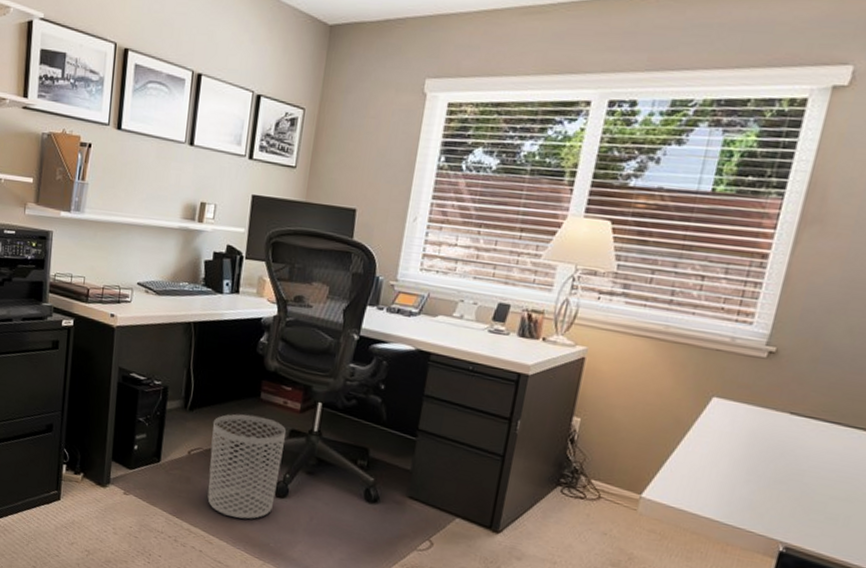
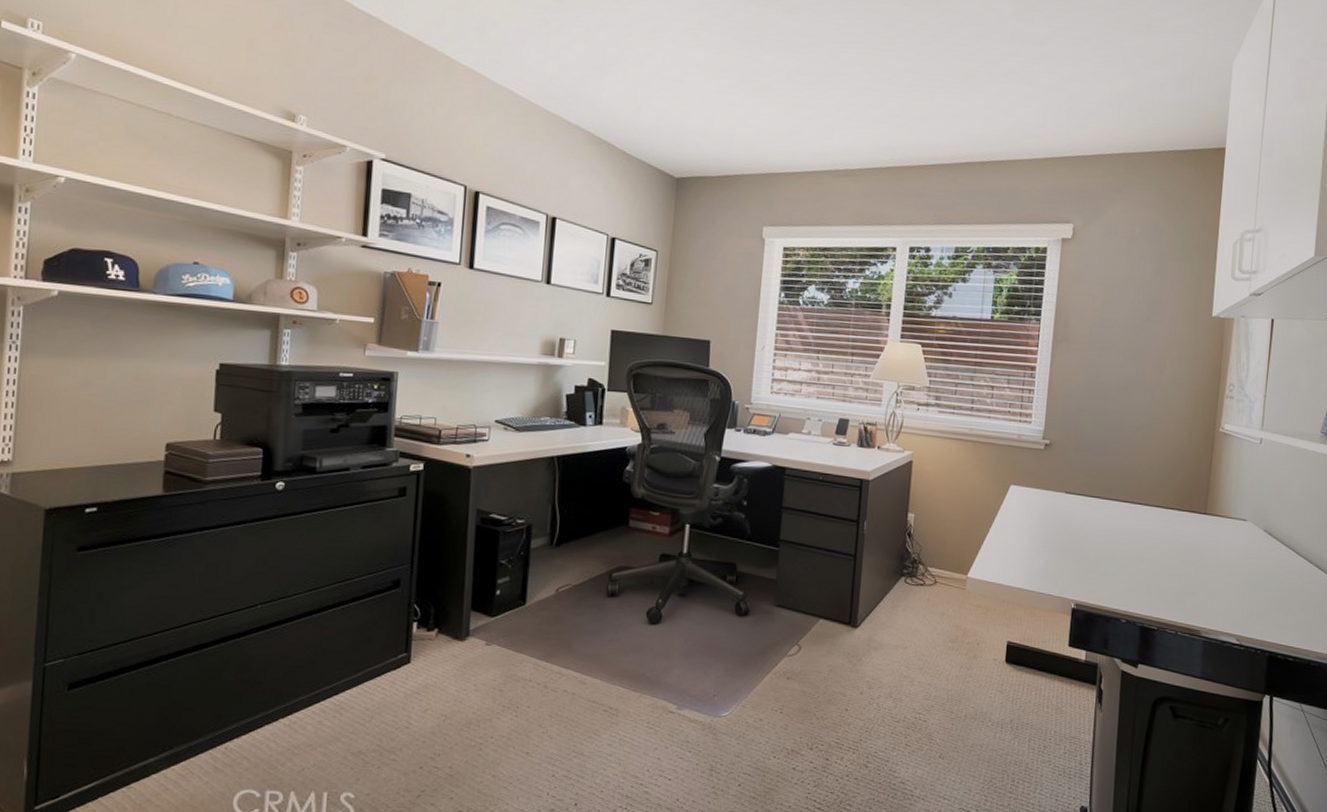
waste bin: present [207,414,287,519] -> none [579,544,657,652]

